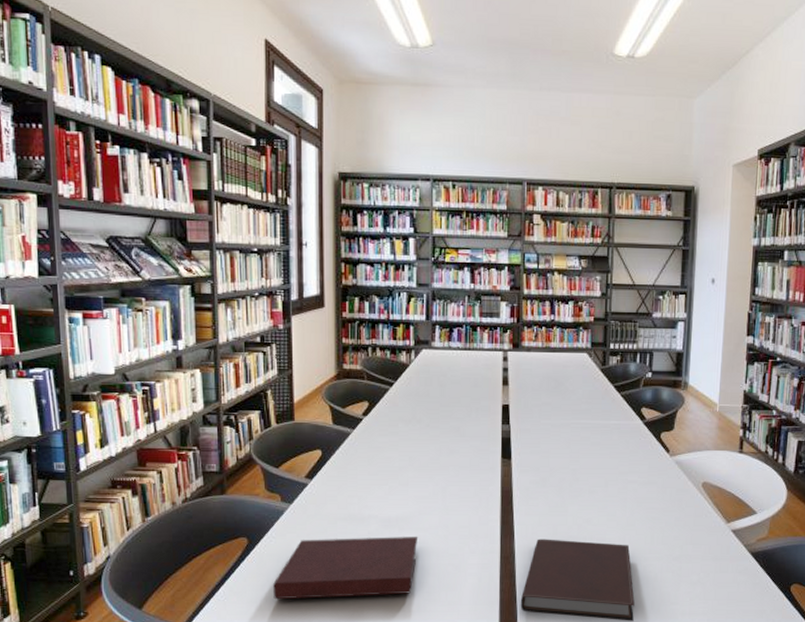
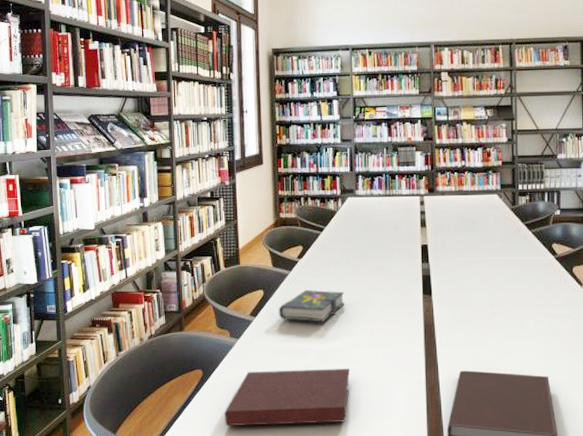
book: none [338,450,415,487] -> present [278,289,345,323]

